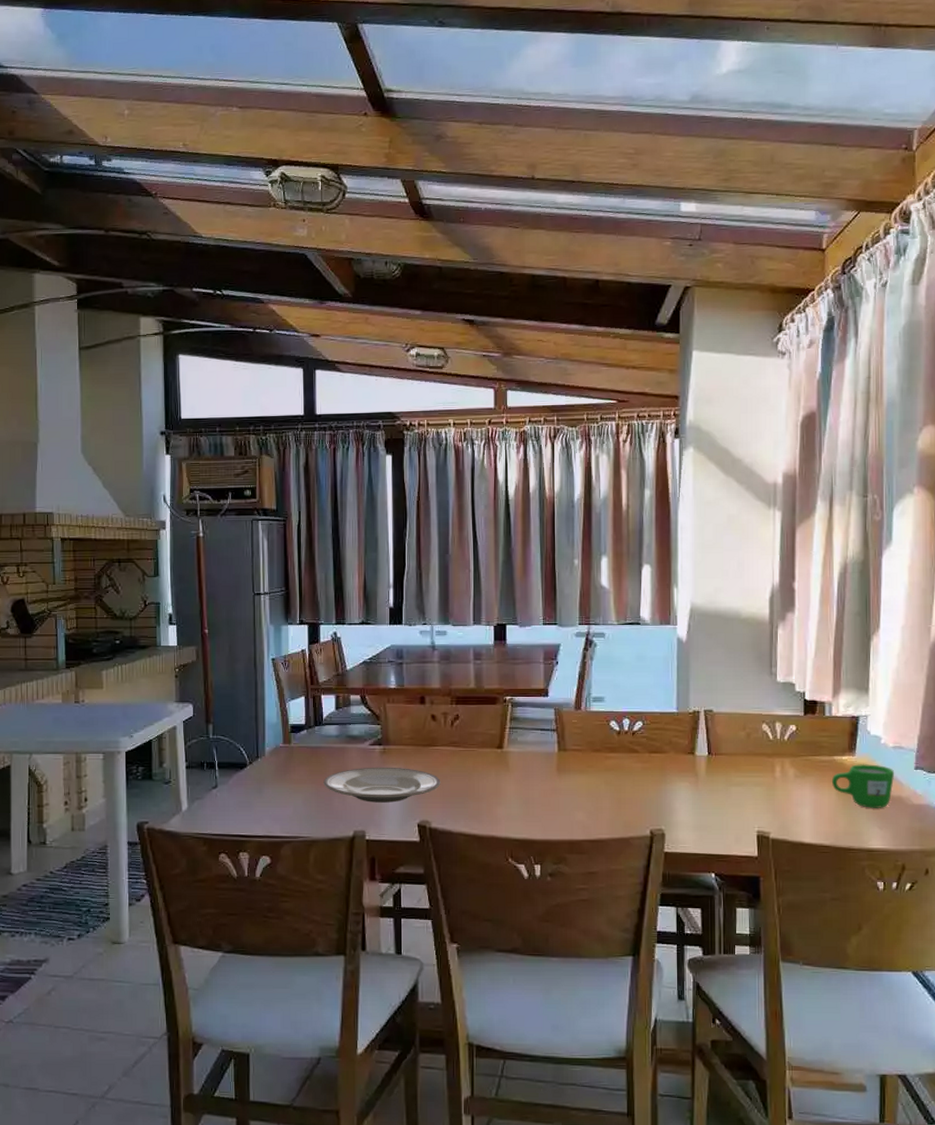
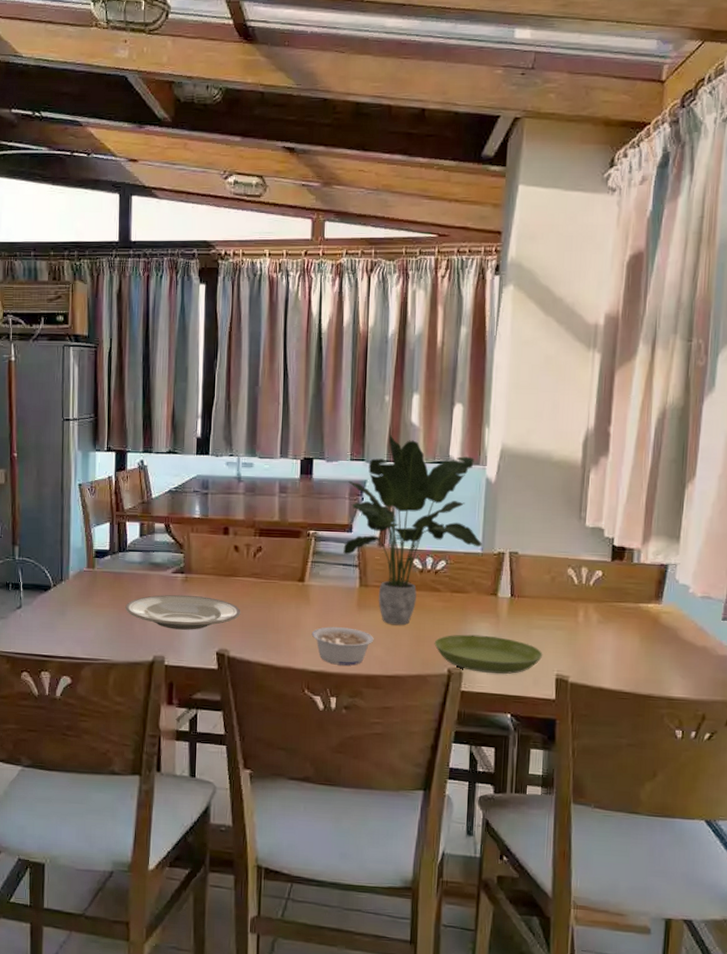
legume: none [512,793,575,832] -> present [311,627,374,666]
potted plant: none [540,597,677,789] -> present [343,434,482,626]
saucer: none [635,795,743,833] -> present [434,634,543,674]
mug: present [831,764,895,808] -> none [635,612,702,657]

